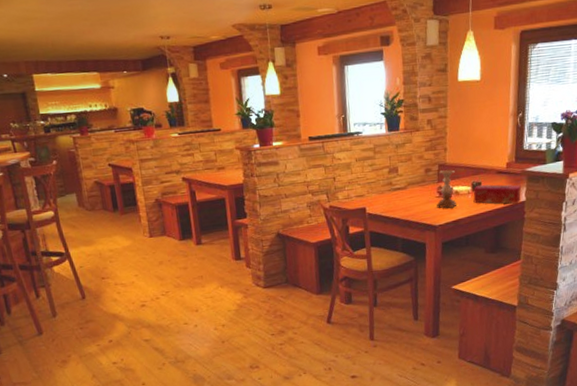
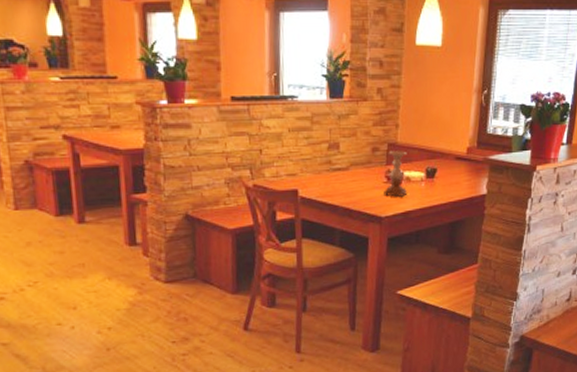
tissue box: present [473,184,521,204] -> none [427,171,482,197]

